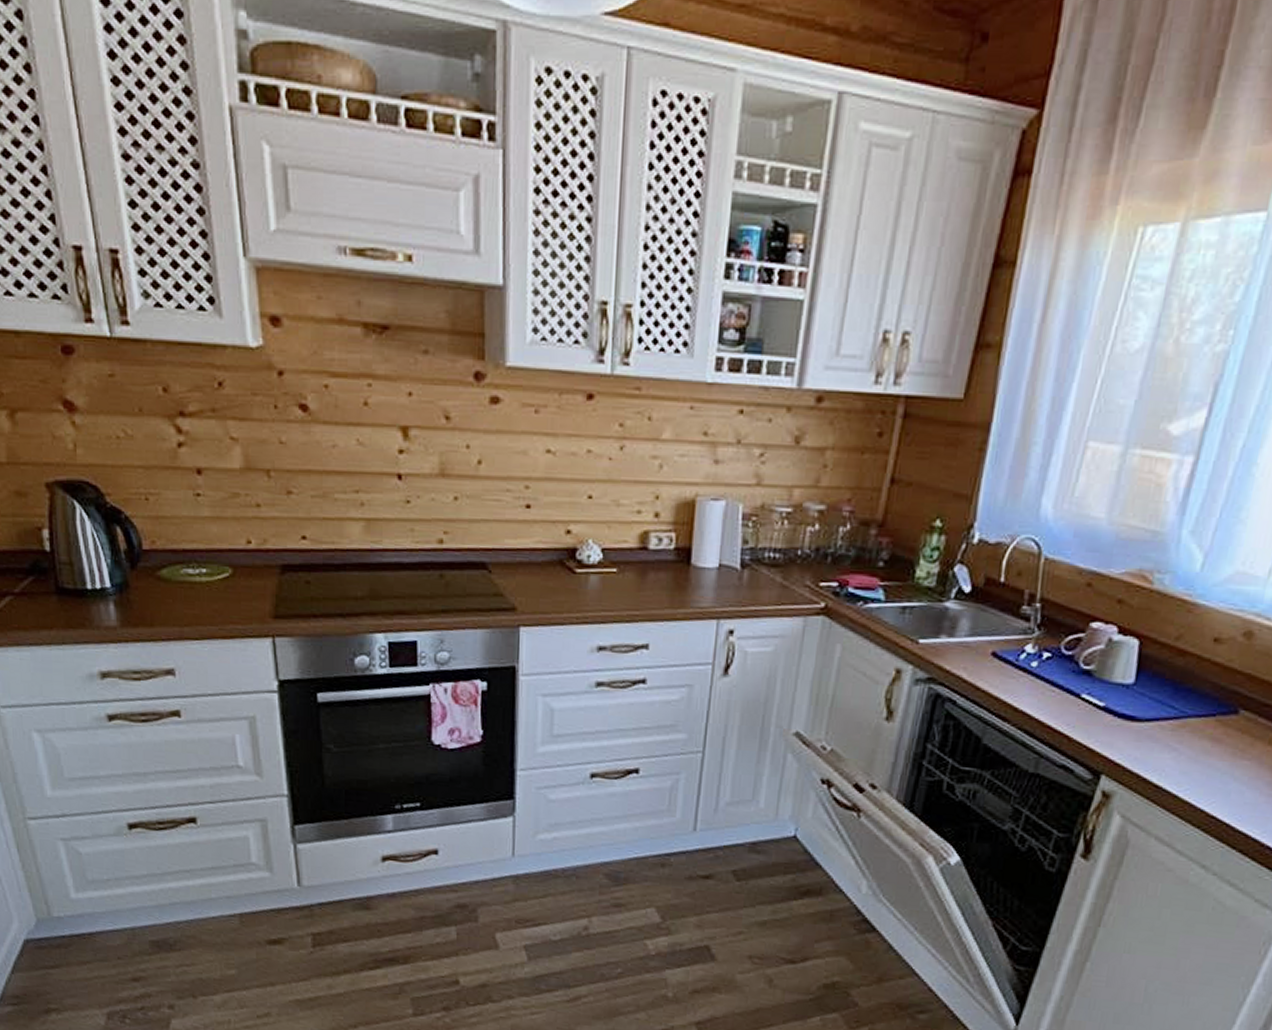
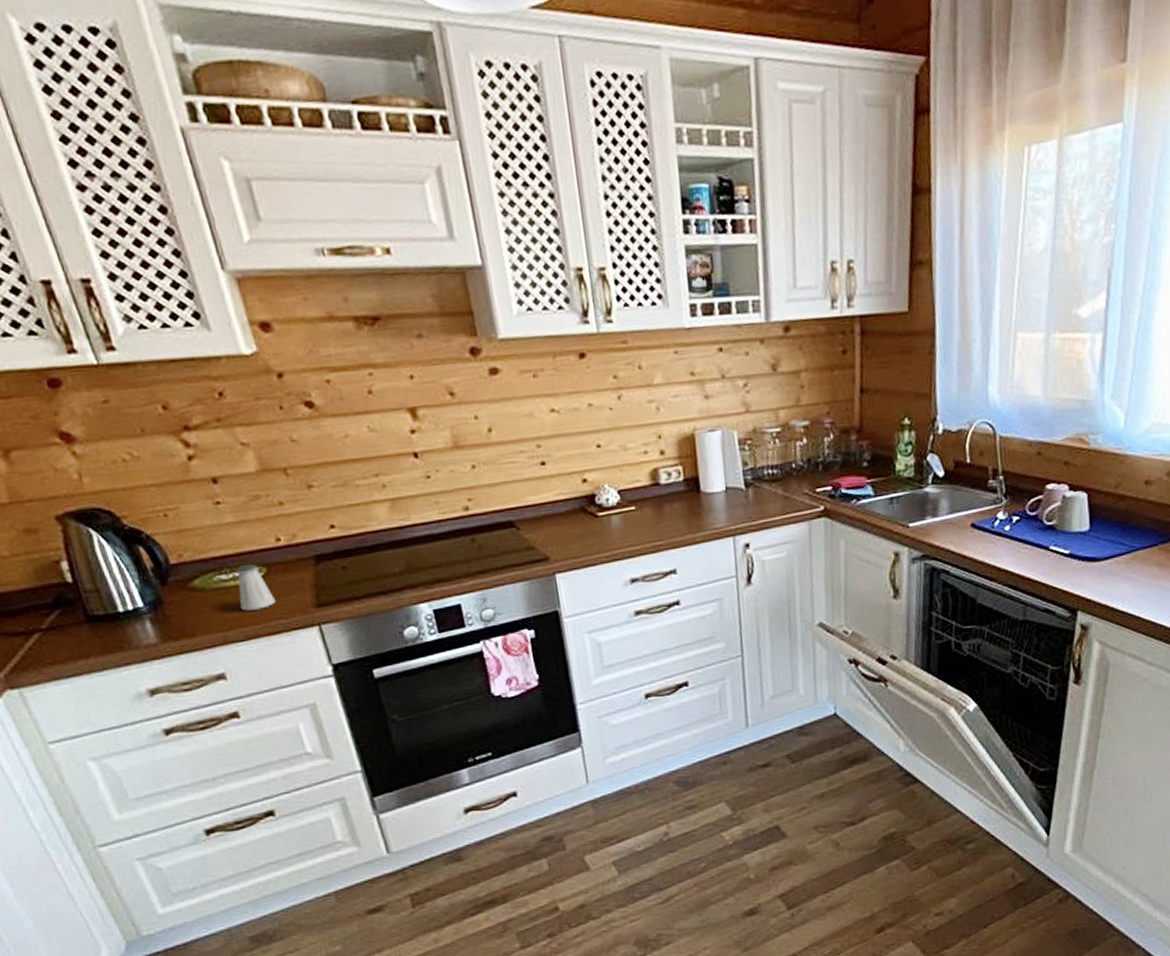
saltshaker: none [201,561,235,611] -> present [236,563,276,611]

